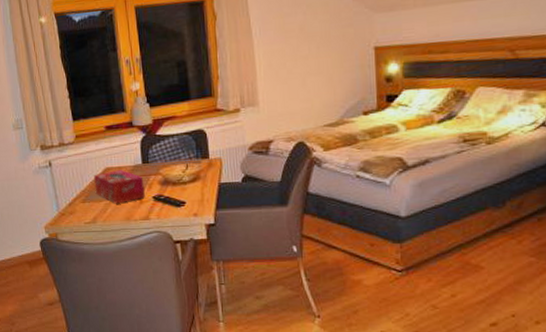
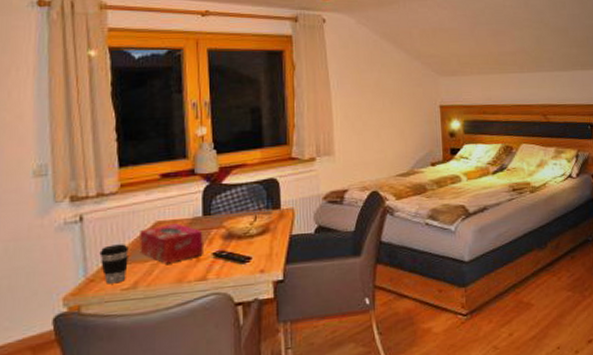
coffee cup: none [66,186,88,218] -> present [99,244,129,284]

